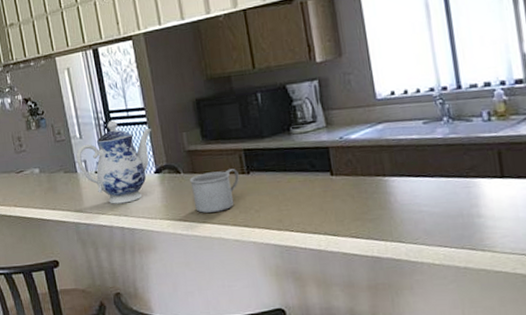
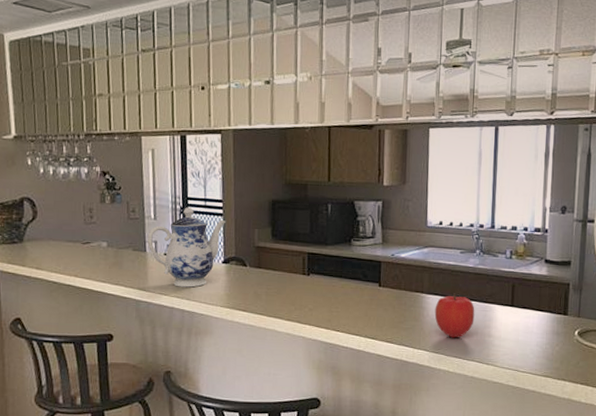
mug: present [190,169,239,213] -> none [254,269,300,306]
fruit: none [403,171,456,224] -> present [434,293,475,338]

